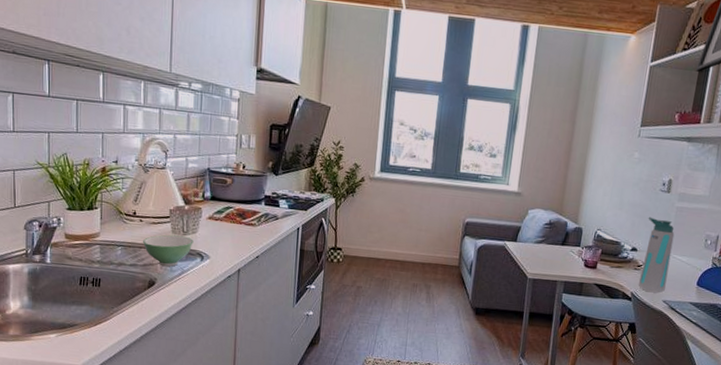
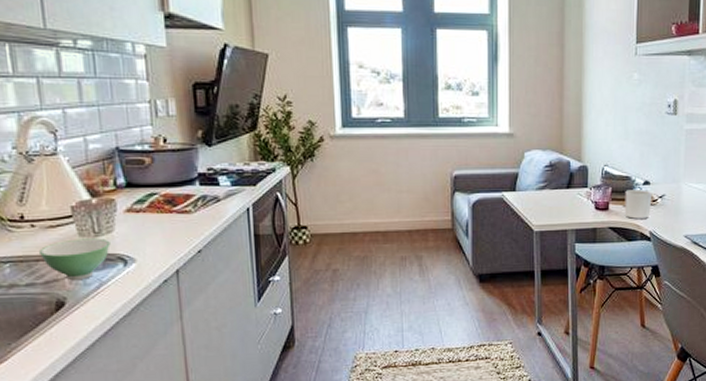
mug: none [610,253,639,281] -> present [624,190,653,220]
water bottle: present [638,216,675,294] -> none [655,144,688,229]

